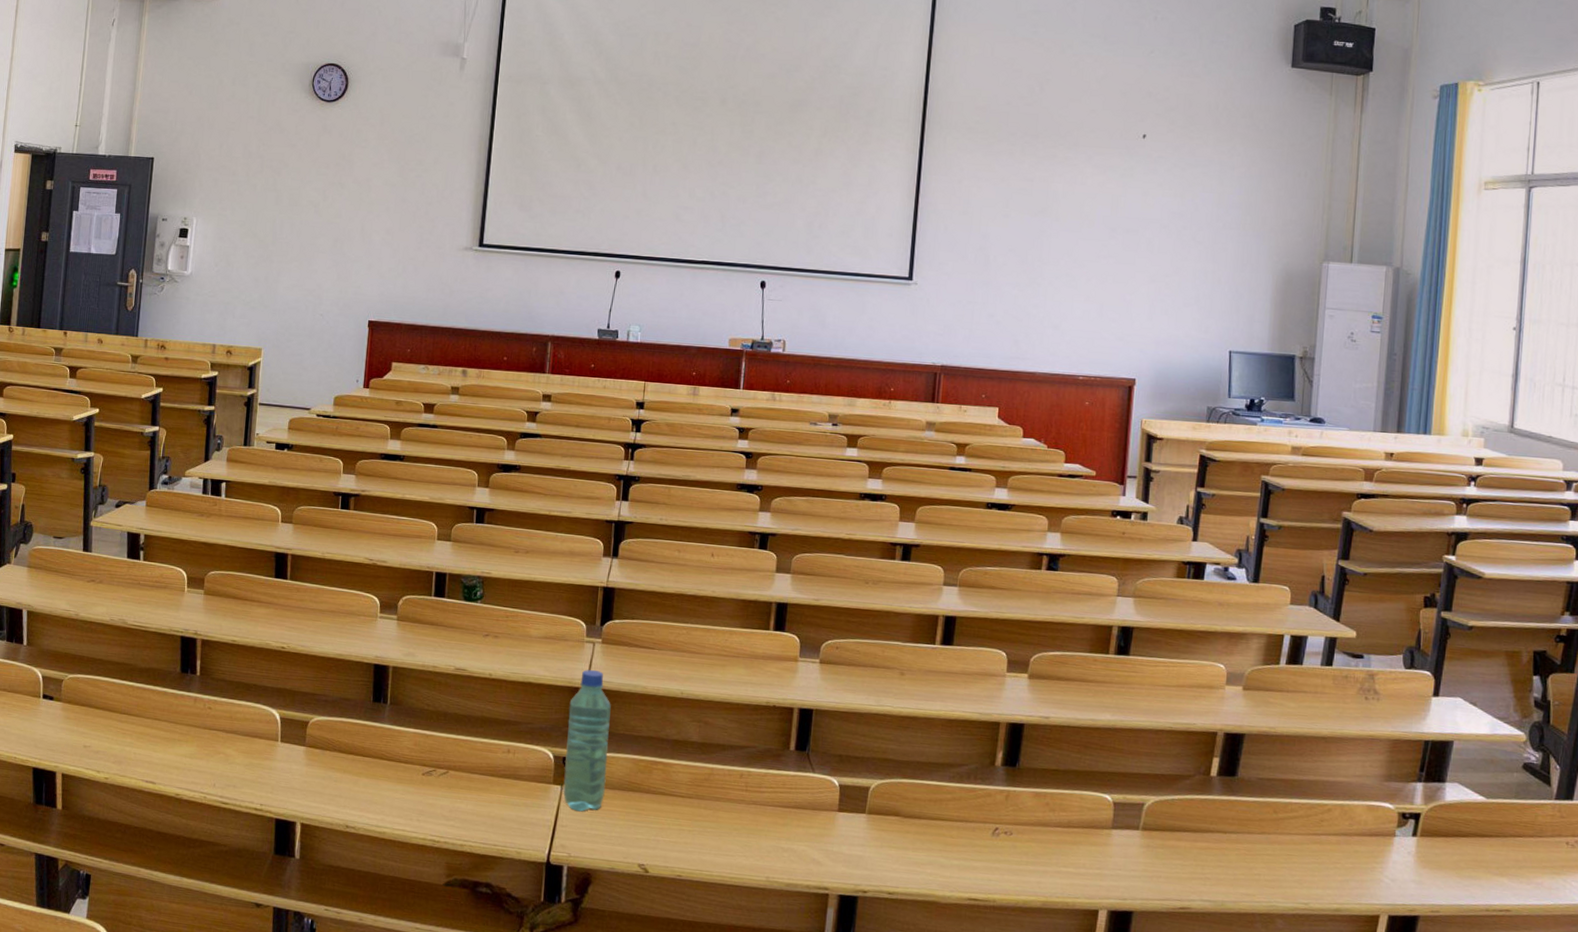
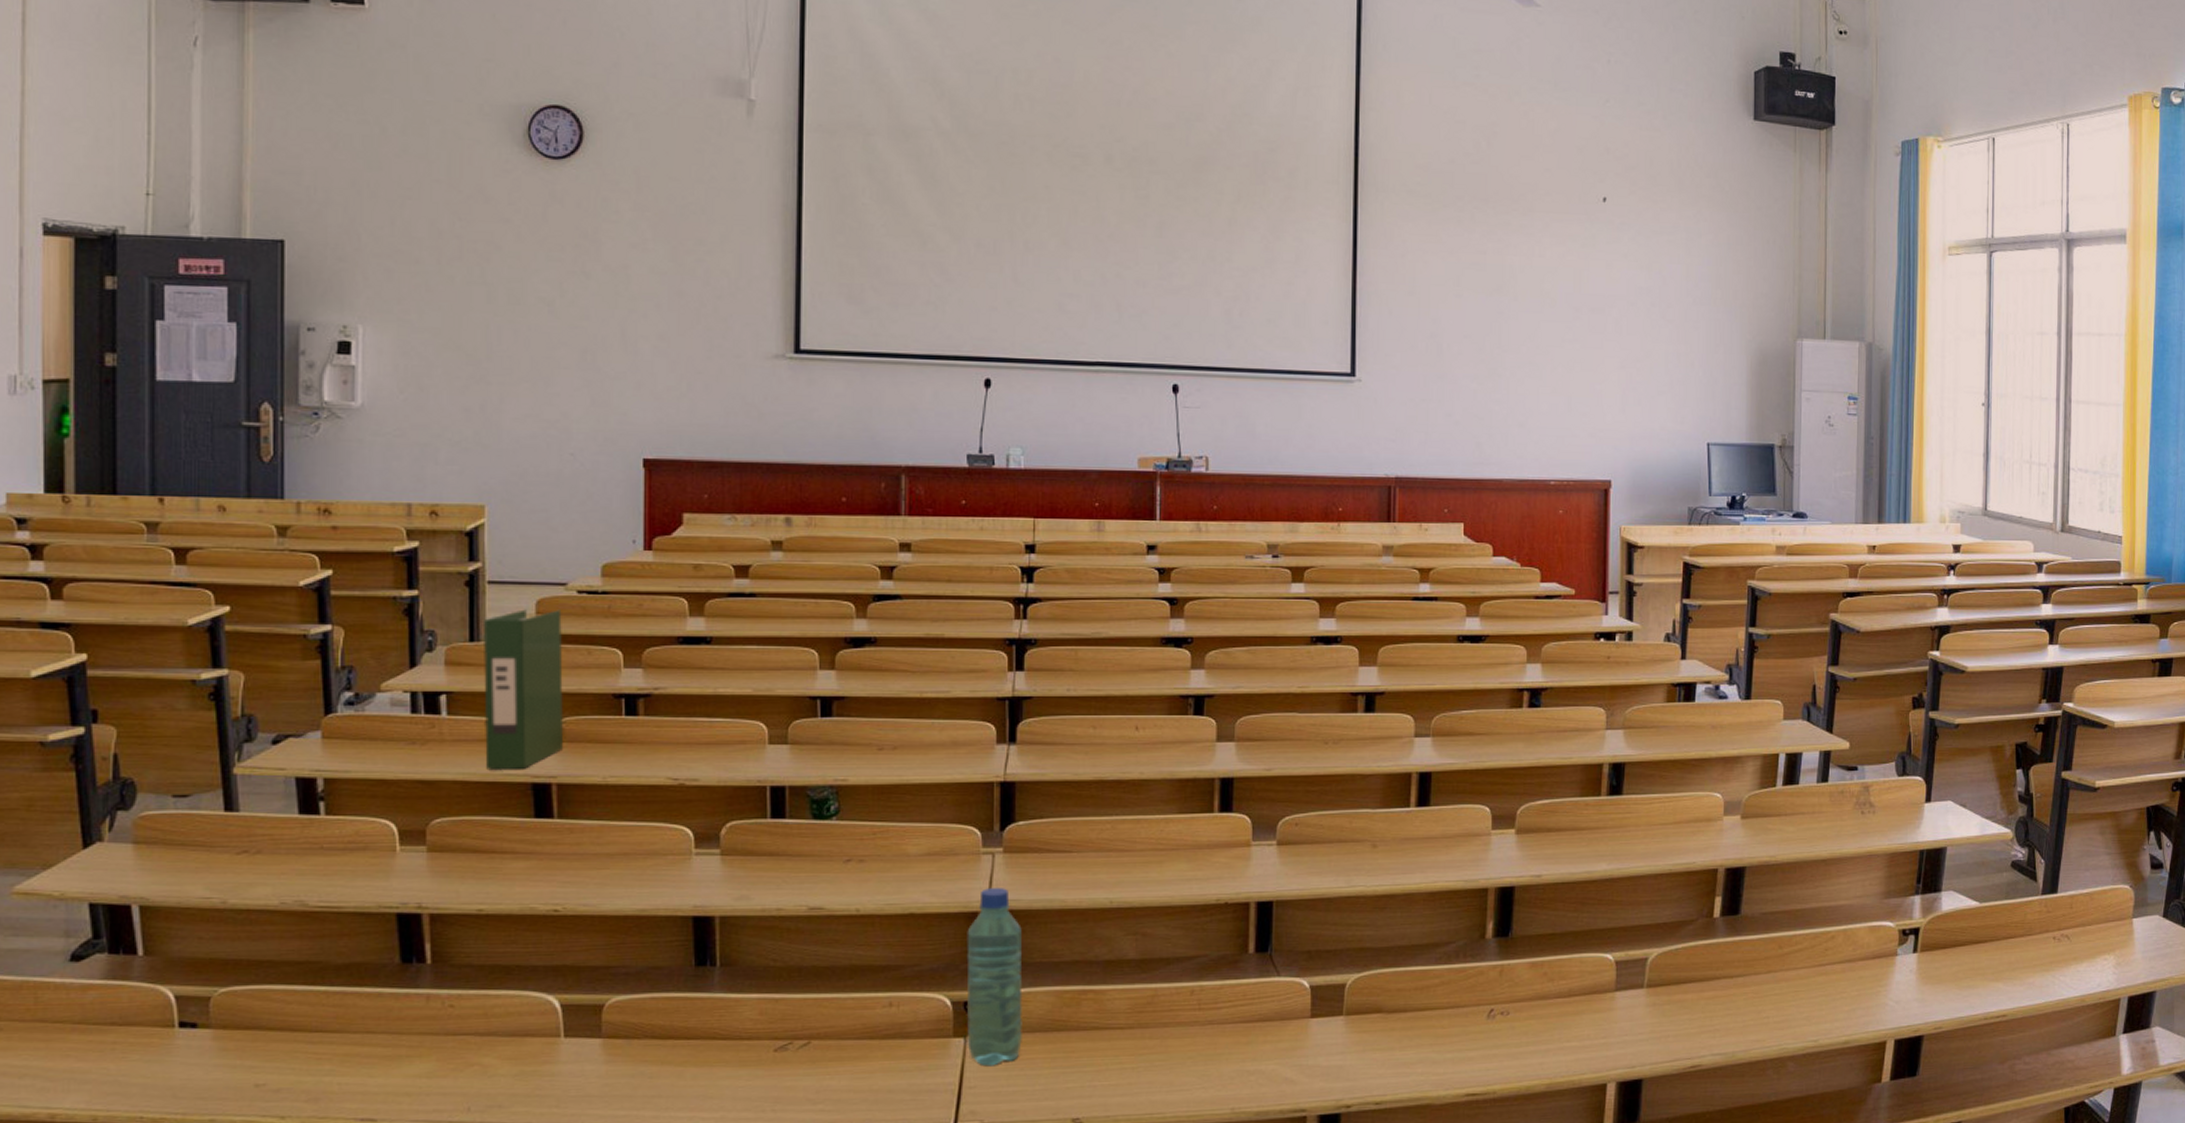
binder: none [247,425,305,541] -> present [484,609,563,769]

